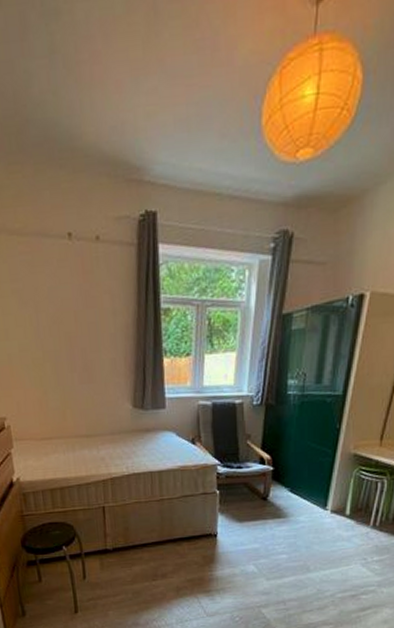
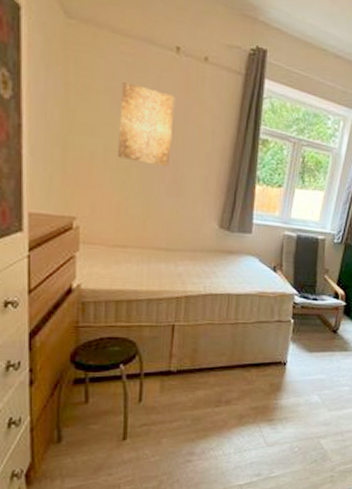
wall art: none [25,281,78,357] -> present [118,82,175,167]

